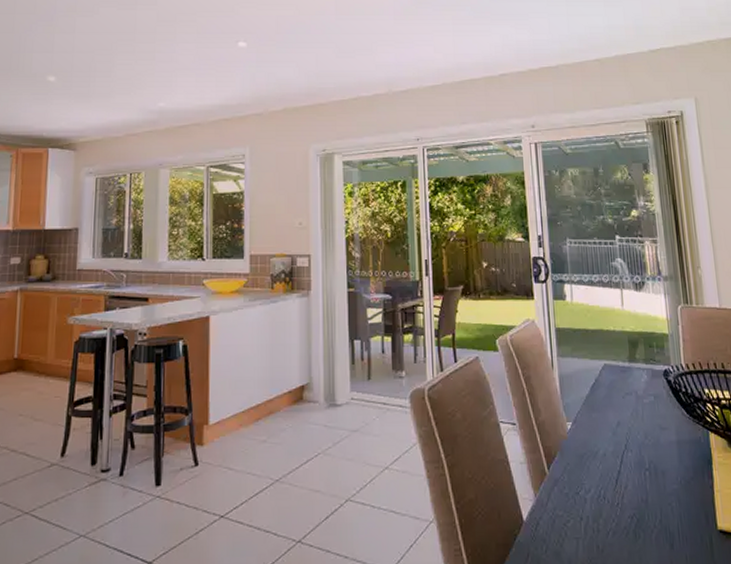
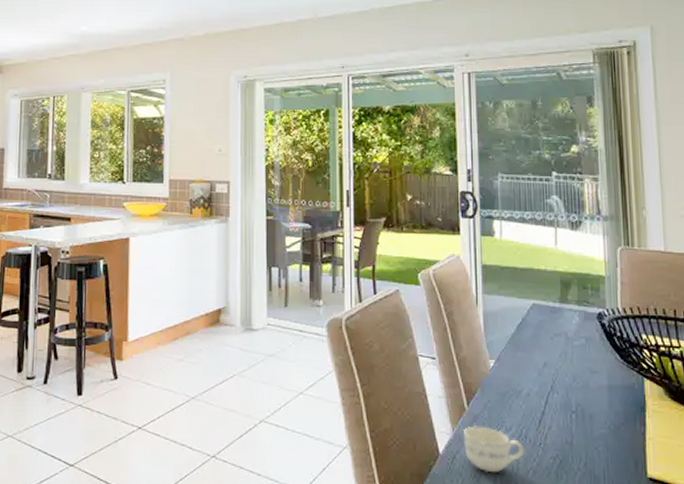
cup: none [546,490,604,537] -> present [464,426,525,473]

